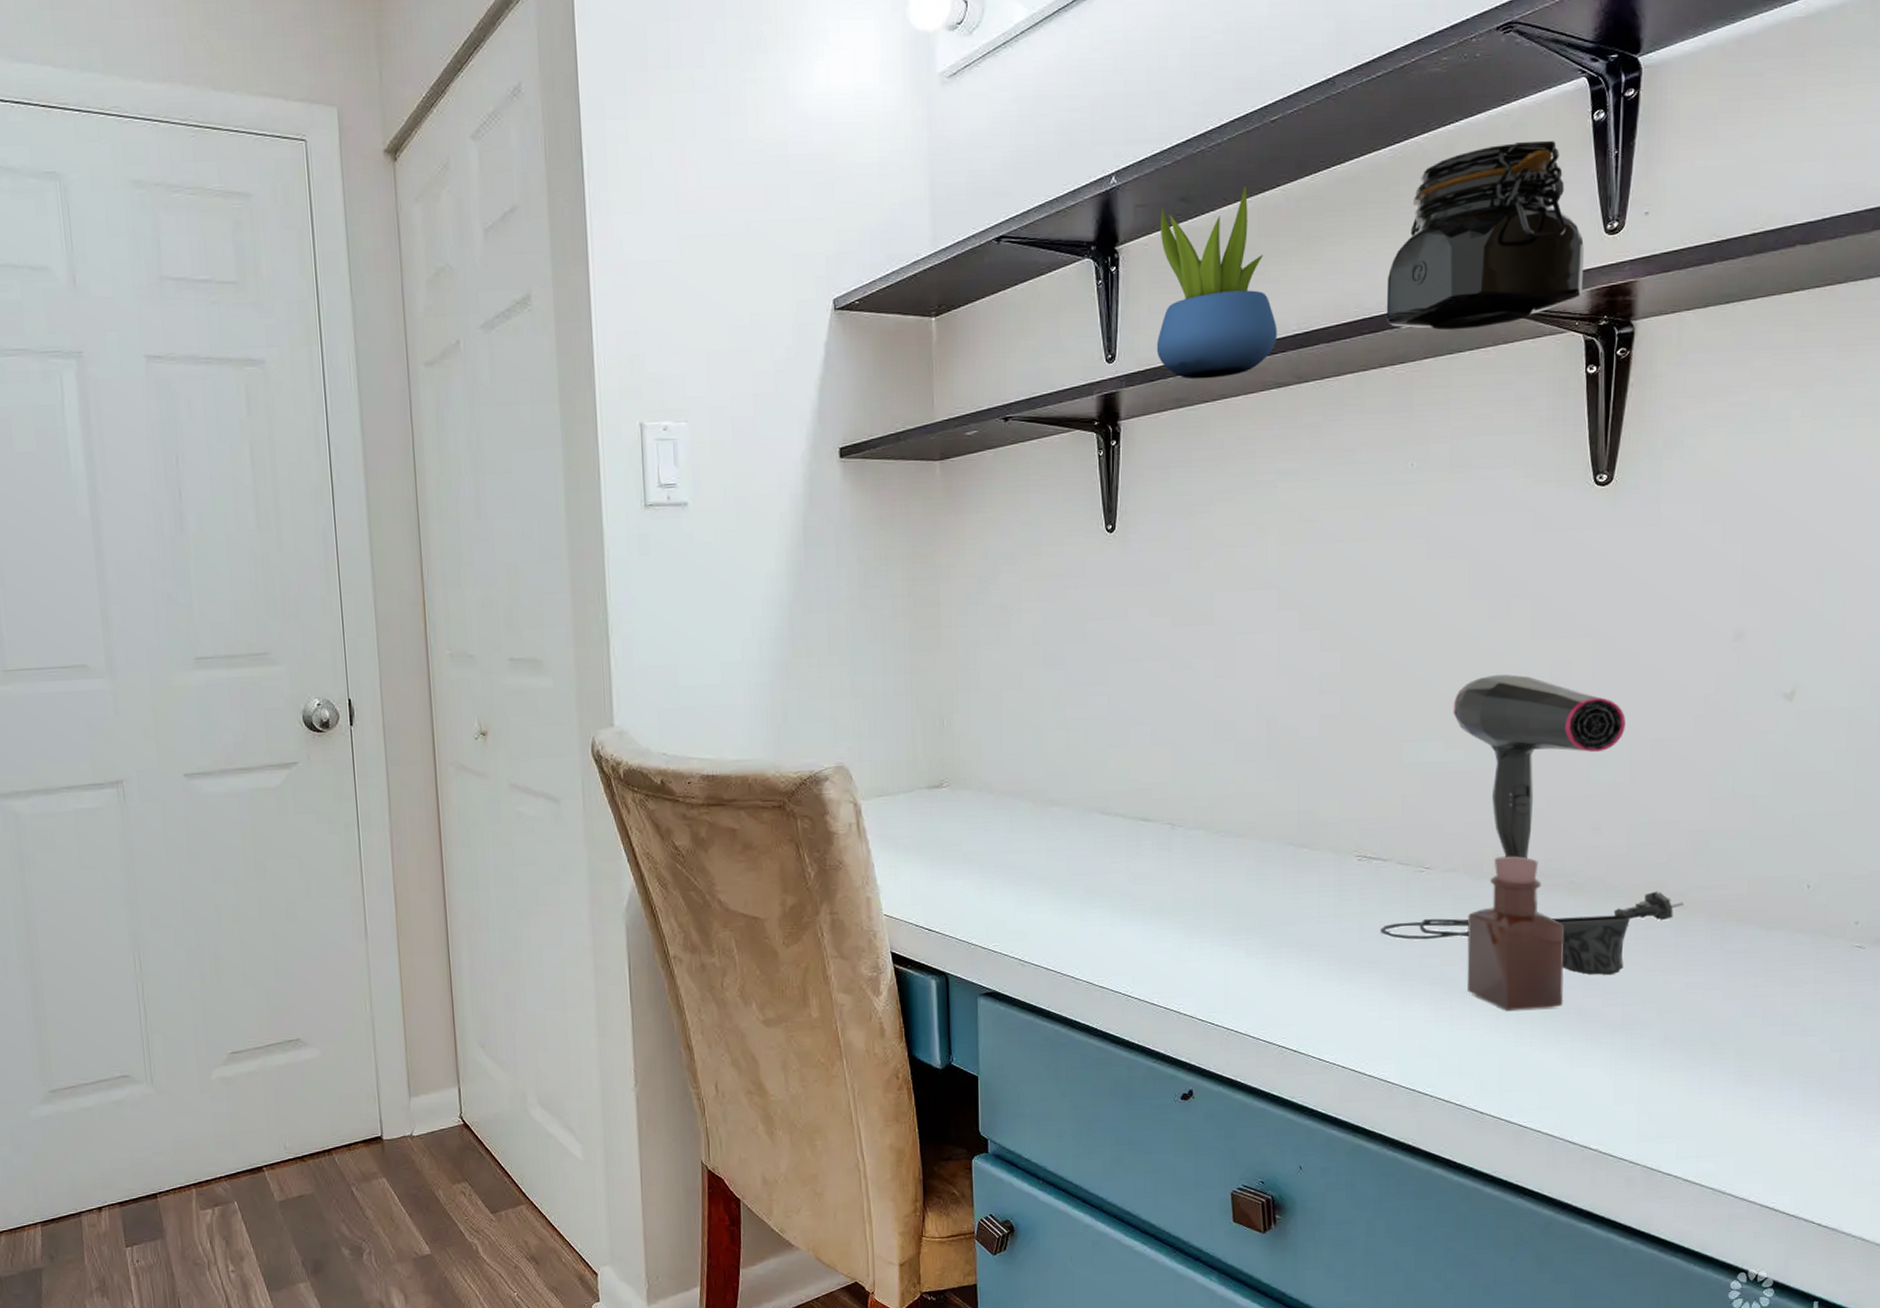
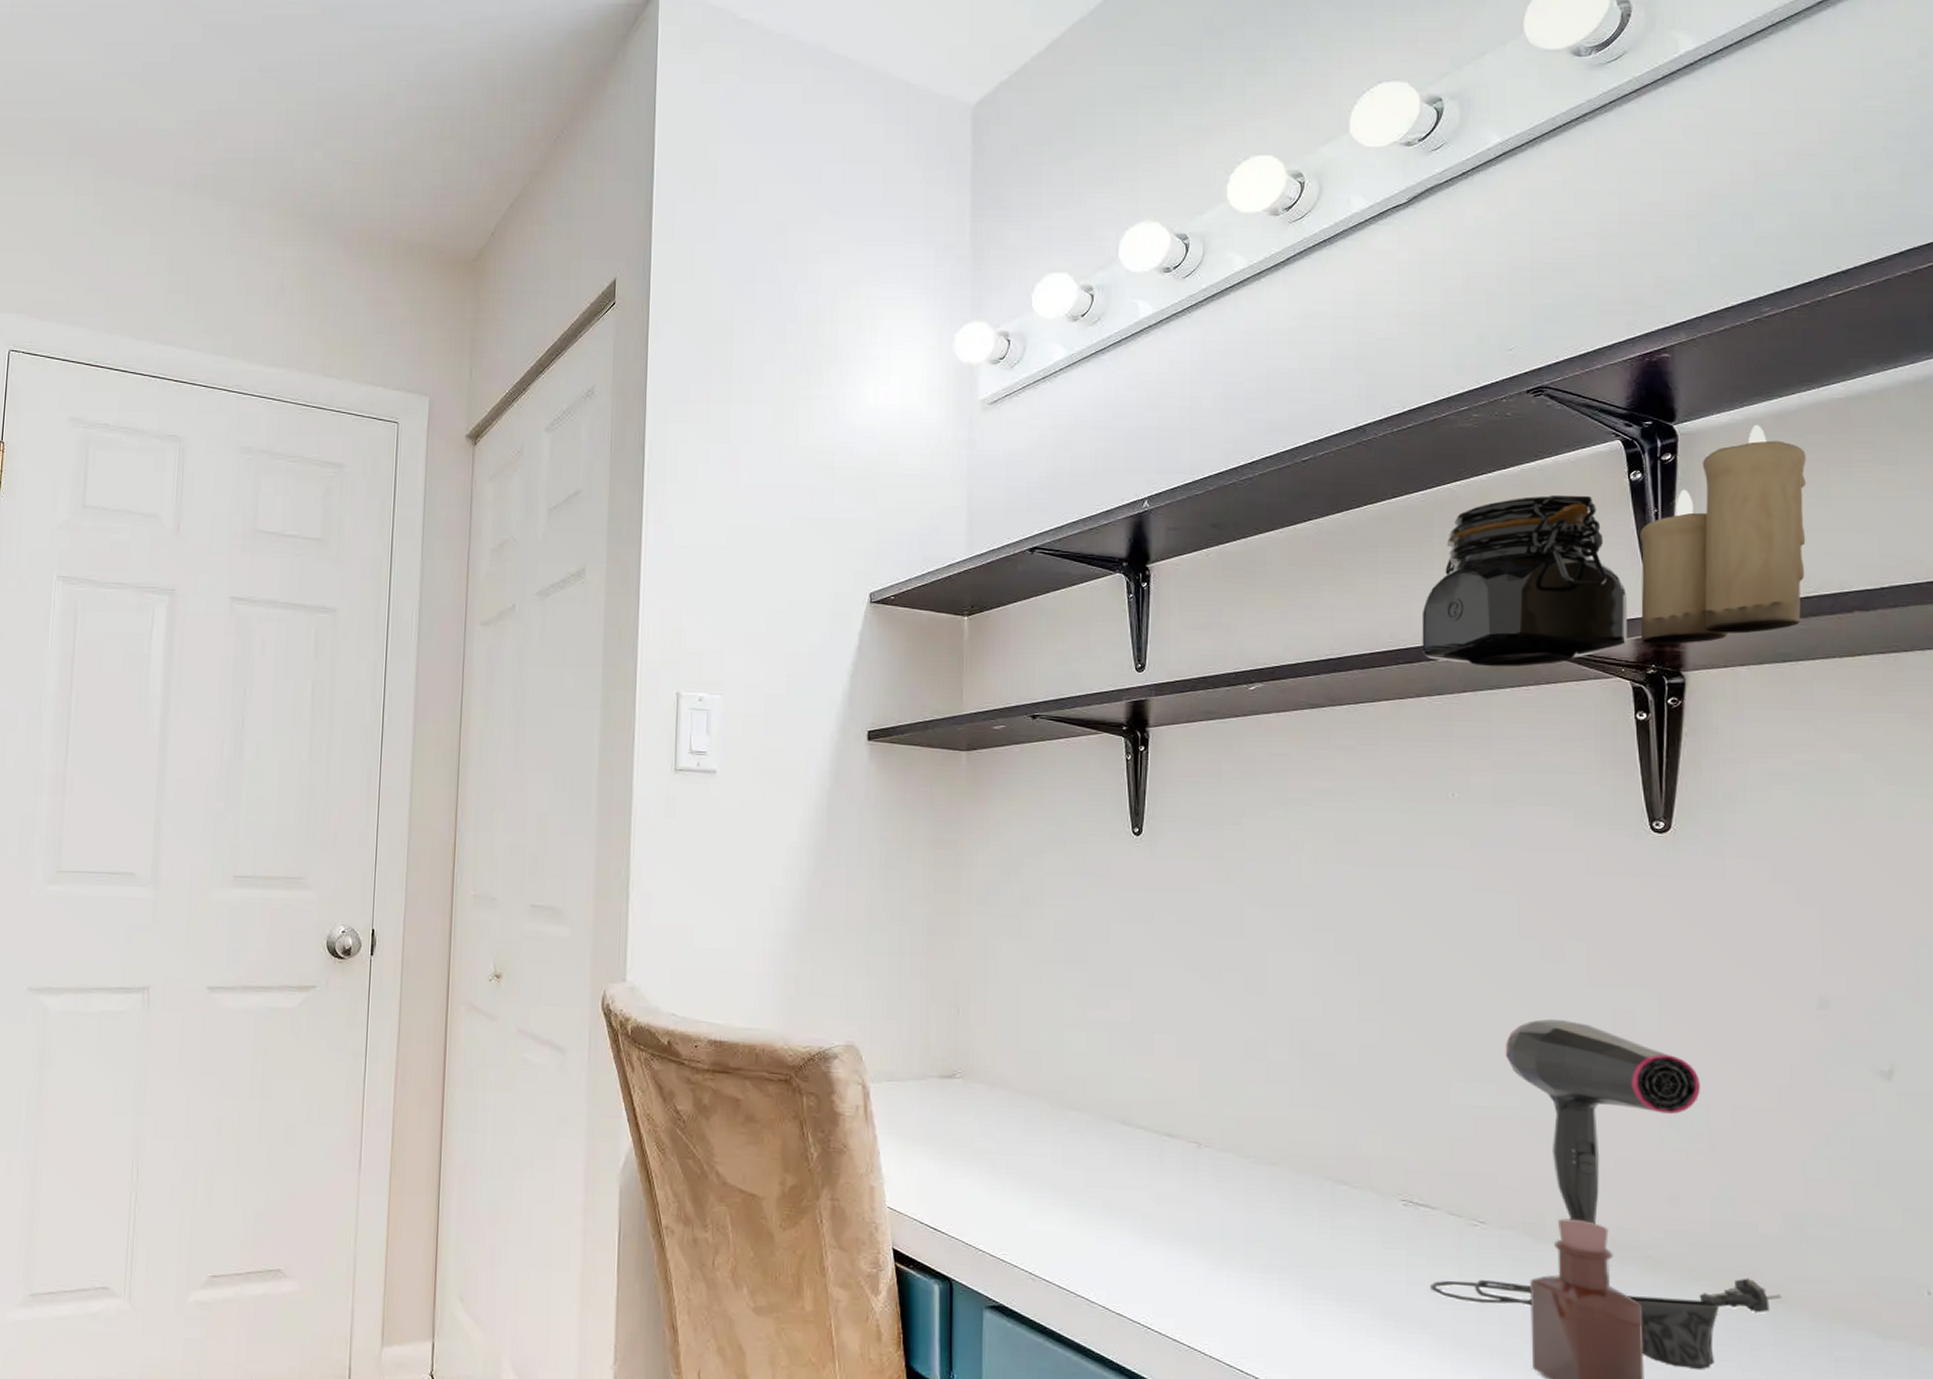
succulent plant: present [1156,185,1277,380] -> none [1186,517,1310,695]
candle: none [1595,51,1763,295] -> present [1639,424,1806,645]

